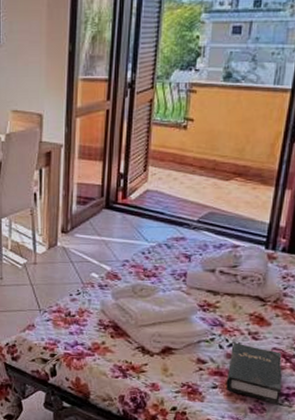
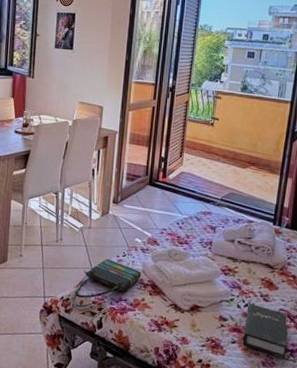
tote bag: none [22,298,101,355] -> present [74,258,142,308]

